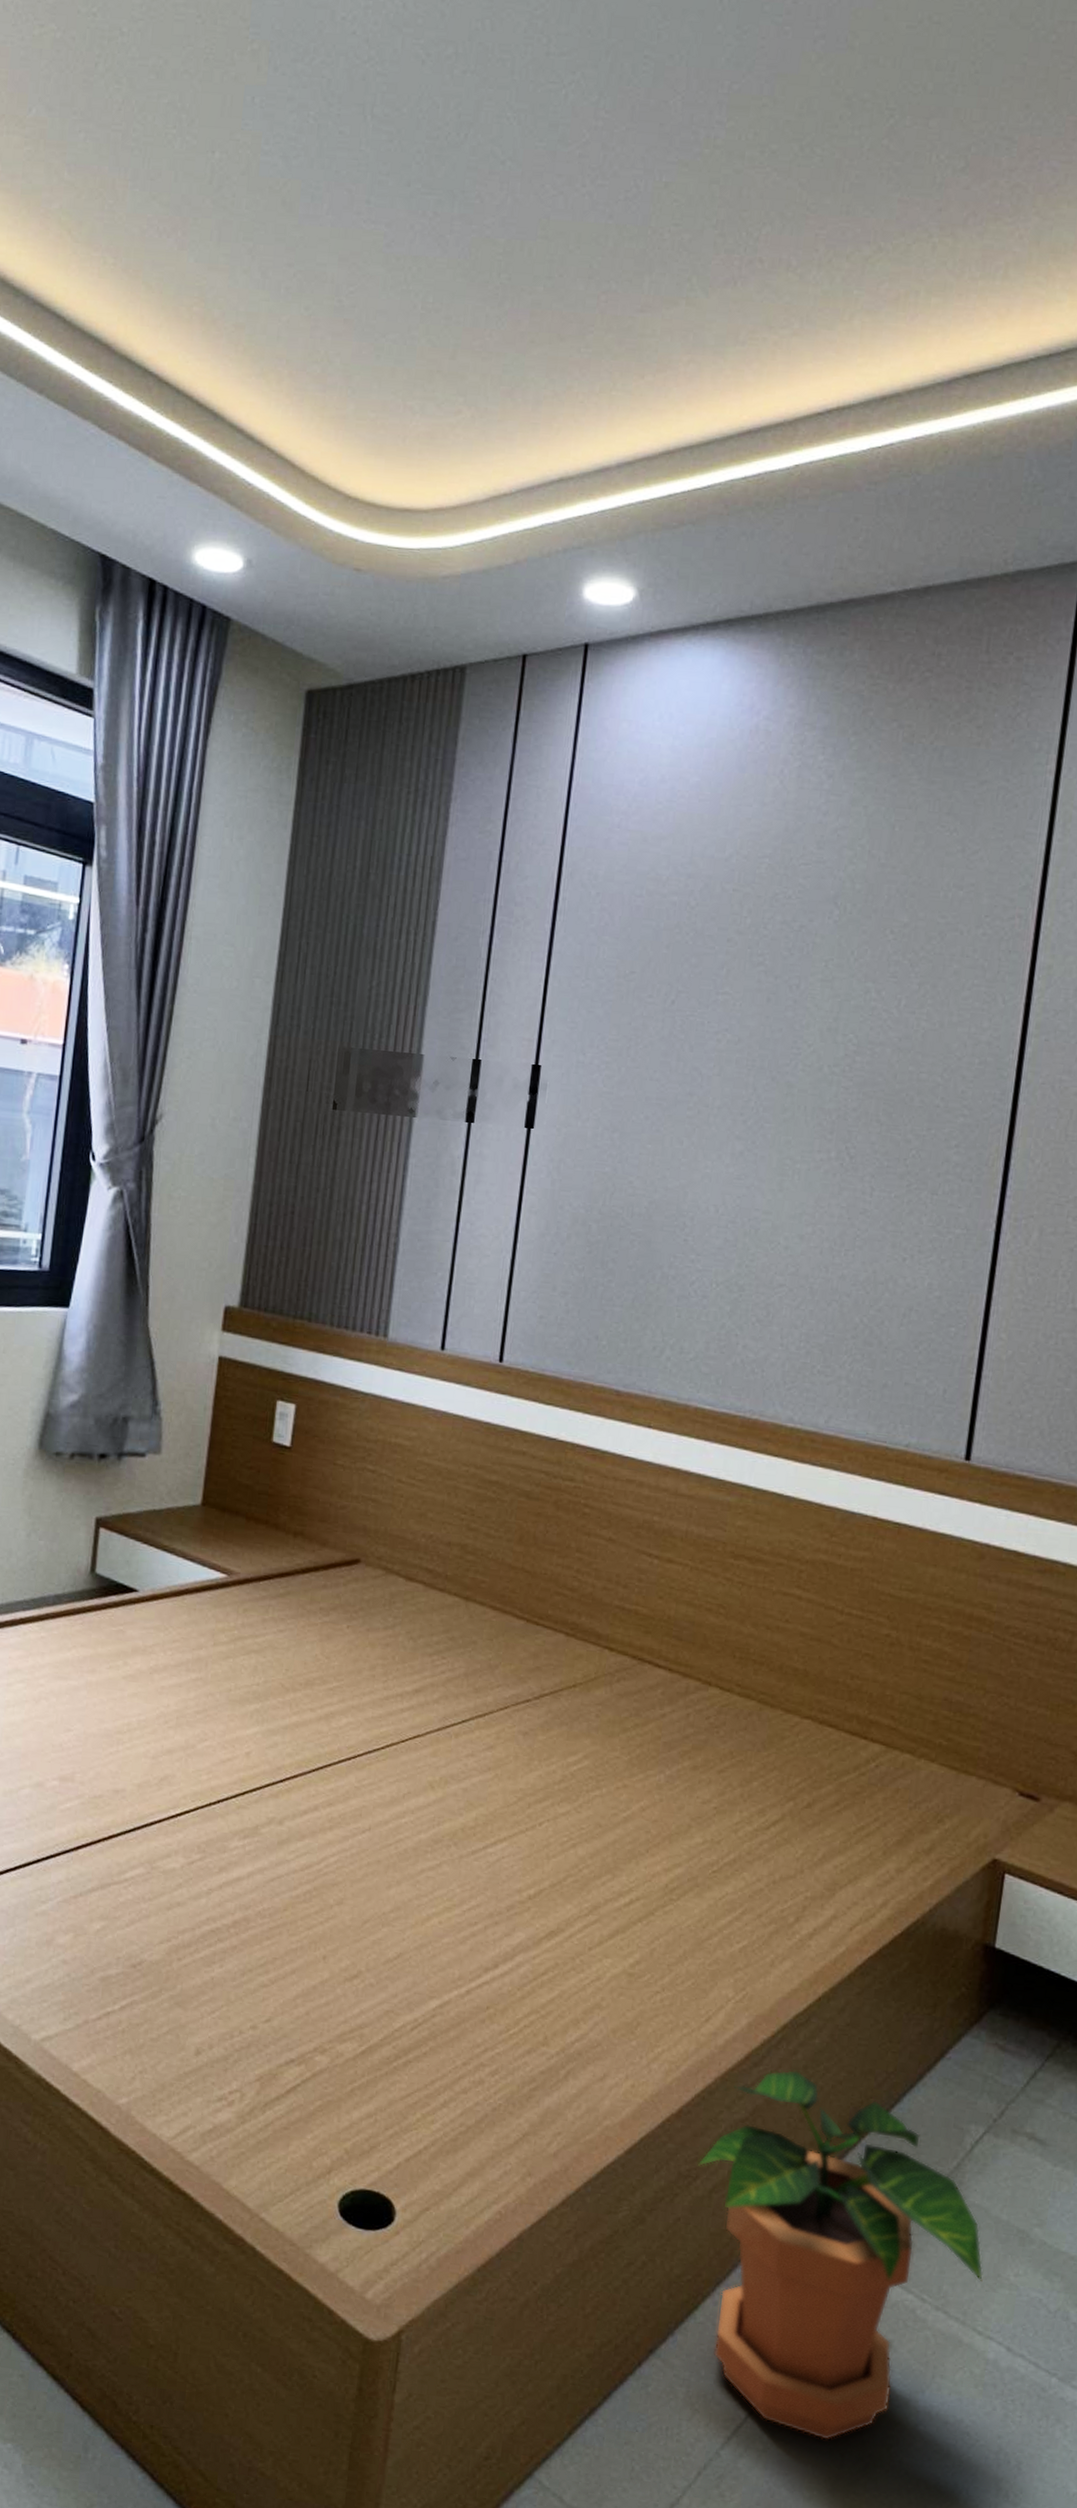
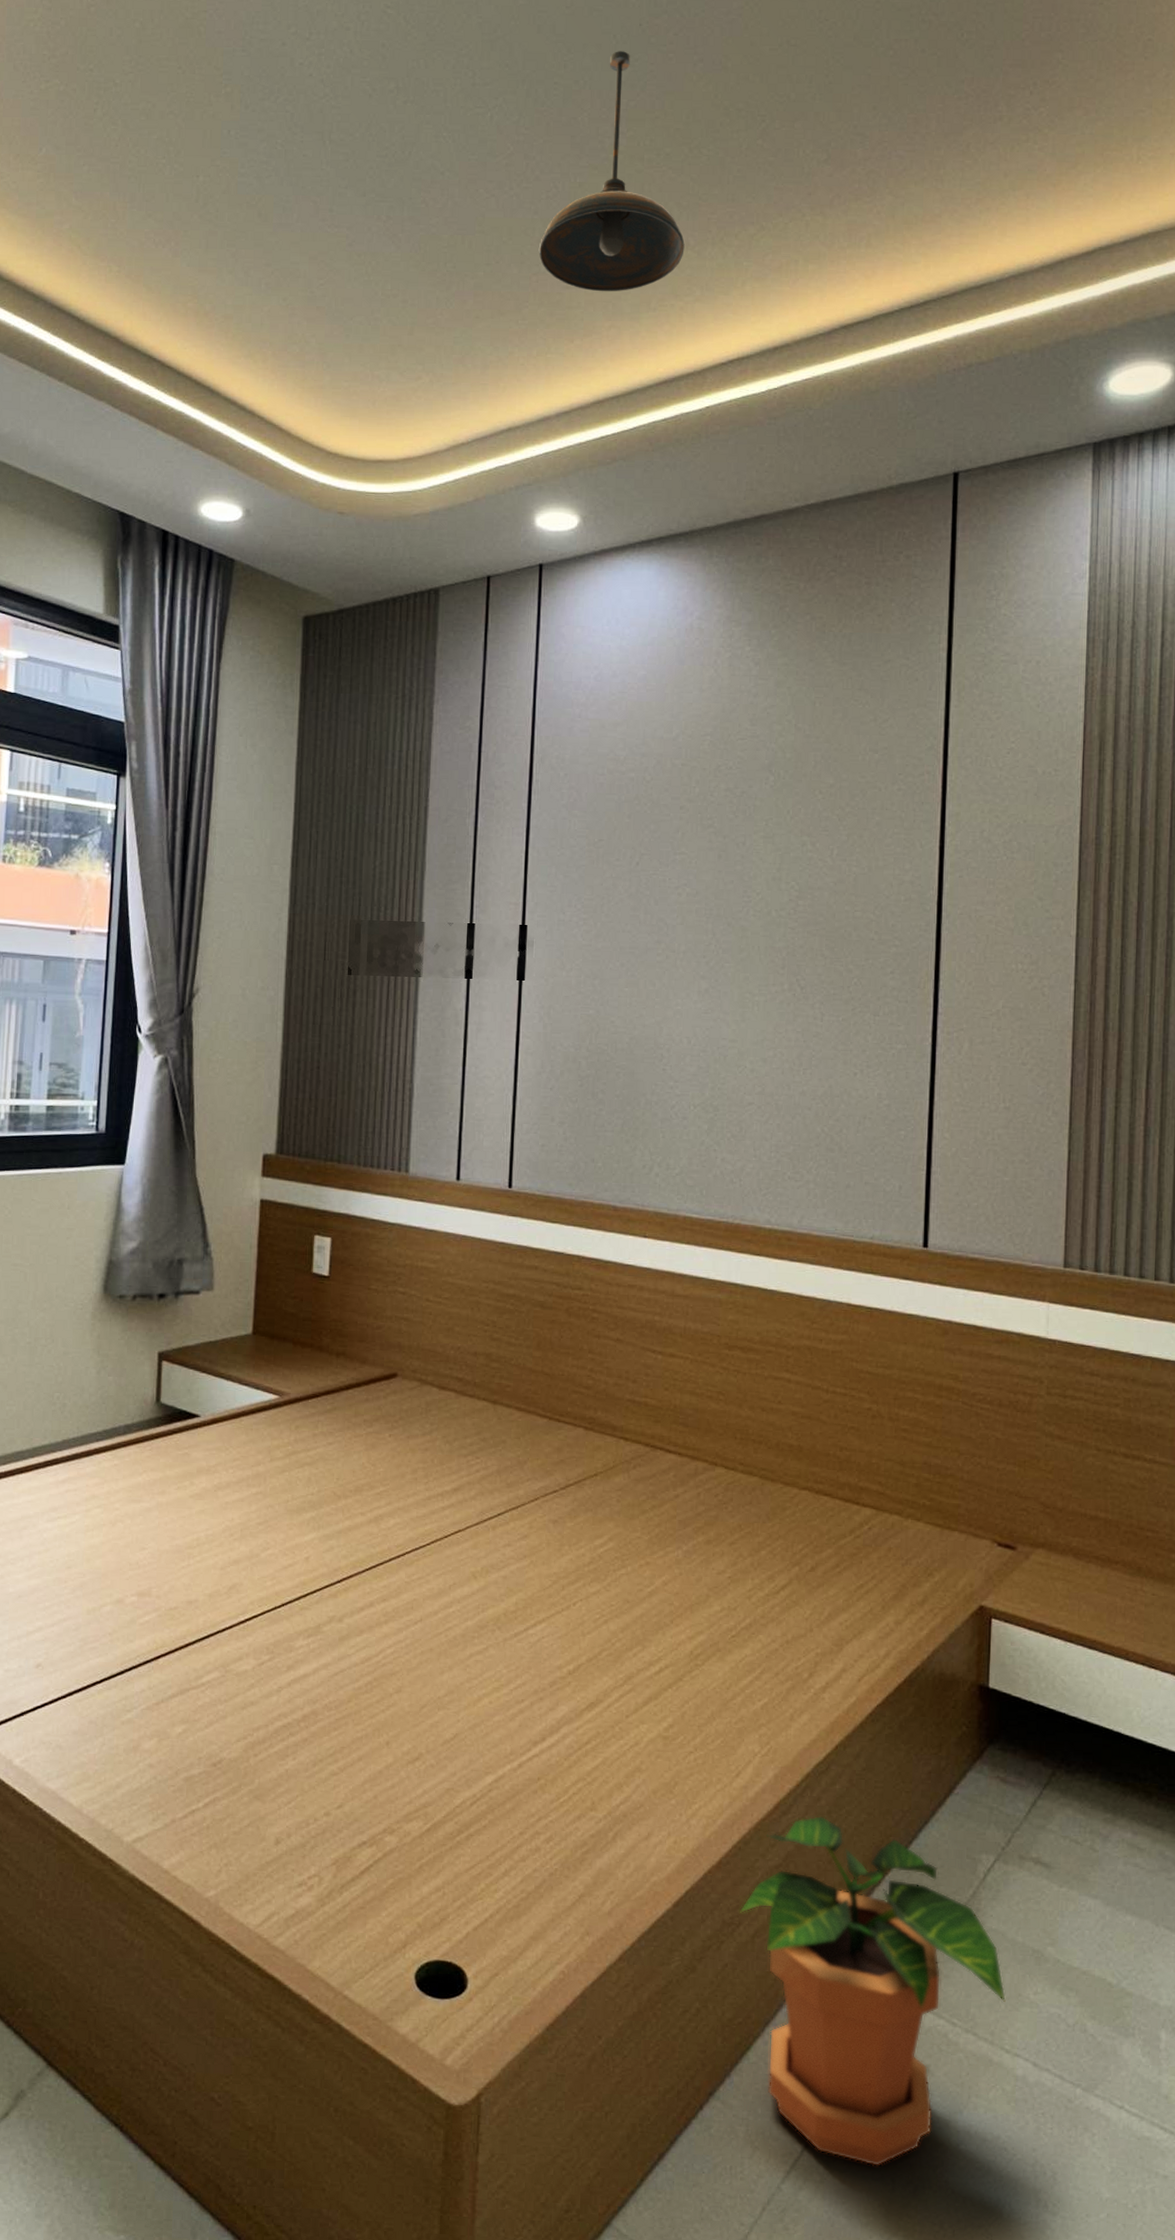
pendant light: none [611,20,786,319] -> present [539,51,685,292]

